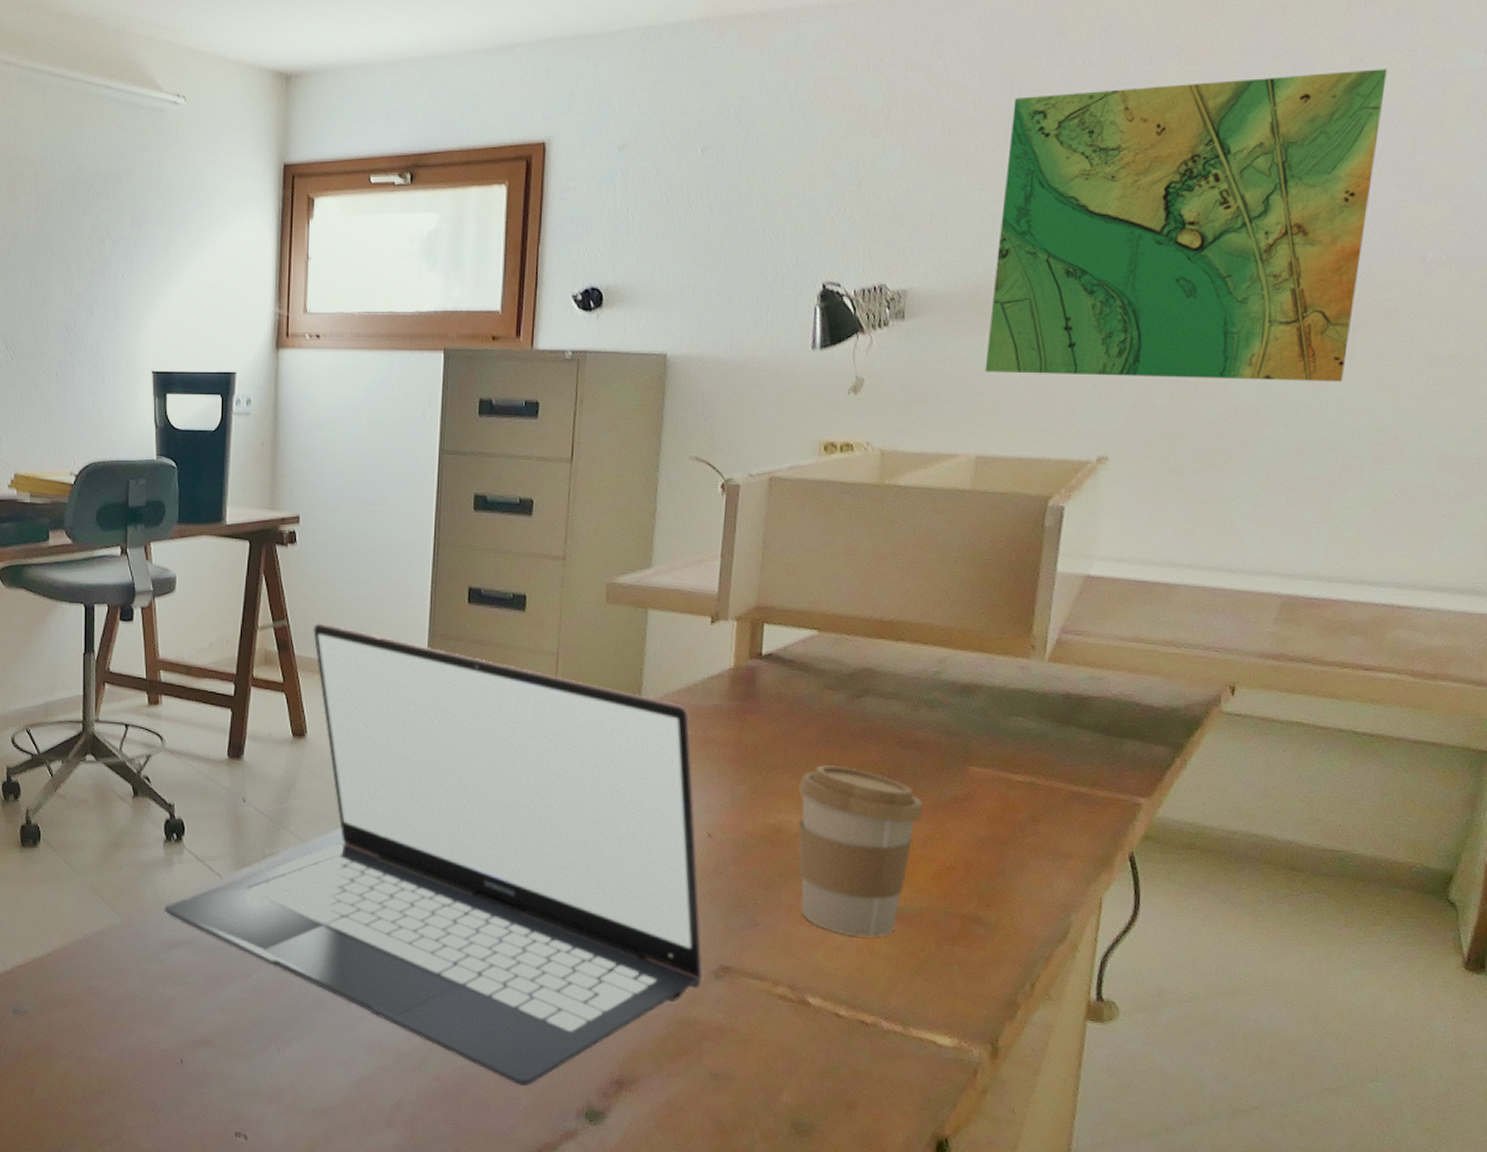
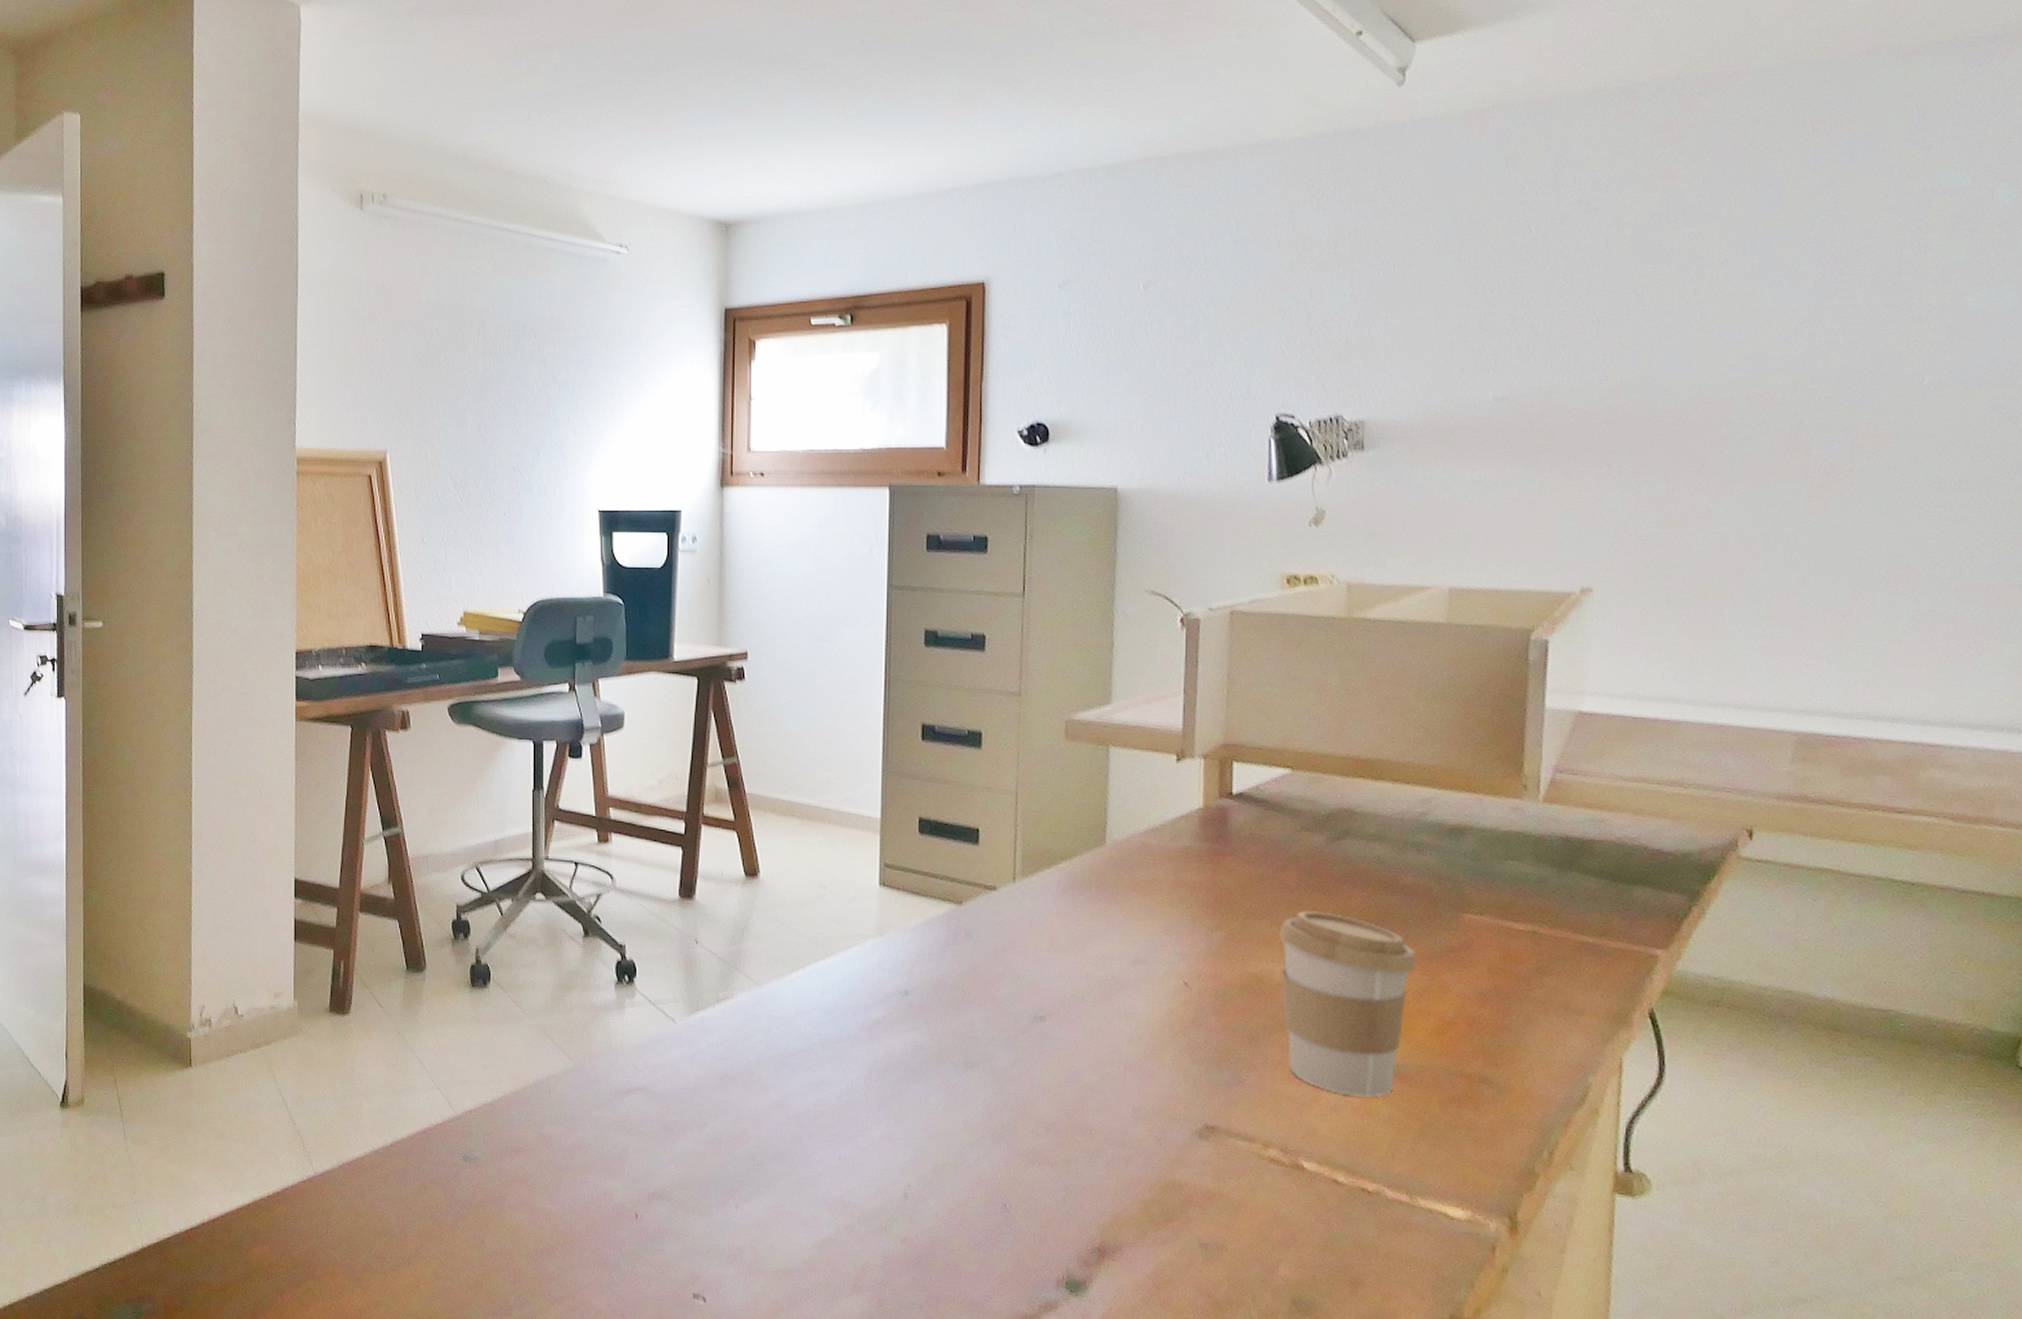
laptop: present [164,623,704,1086] -> none [616,760,1187,1251]
map: present [985,69,1387,381] -> none [1453,190,1862,508]

